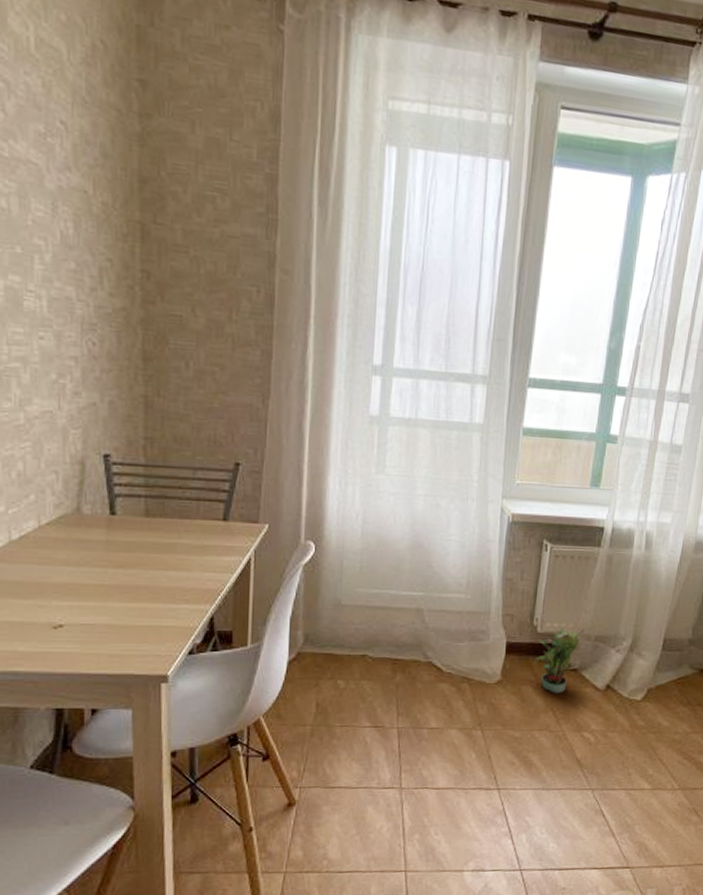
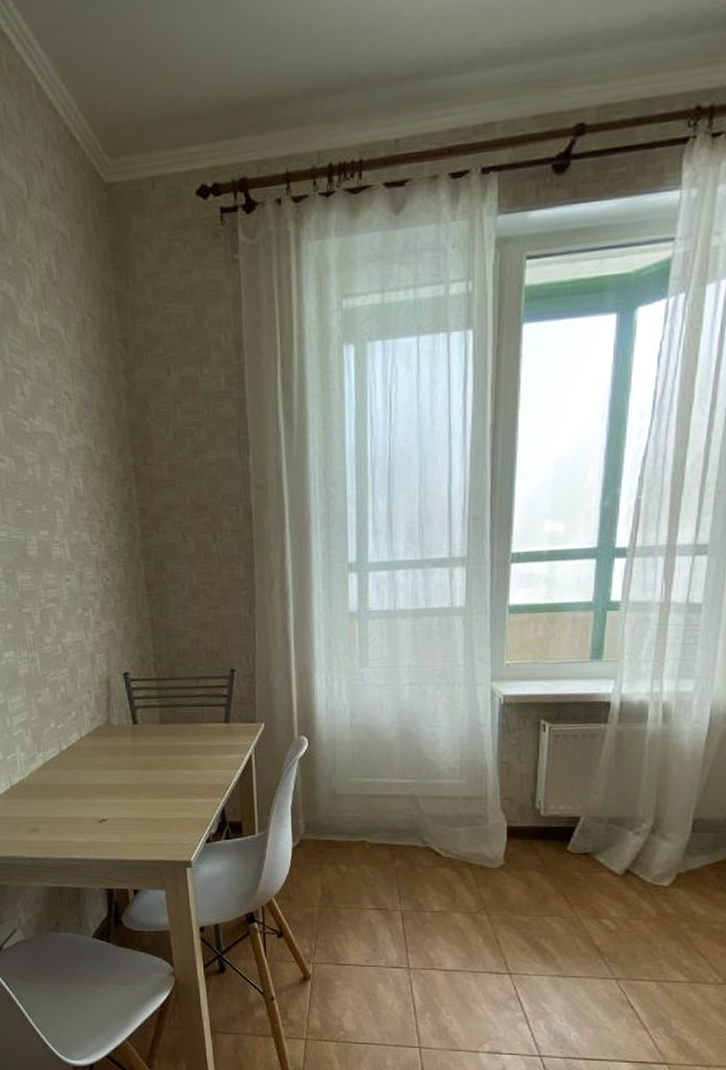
potted plant: present [533,626,585,693] -> none [538,808,595,878]

